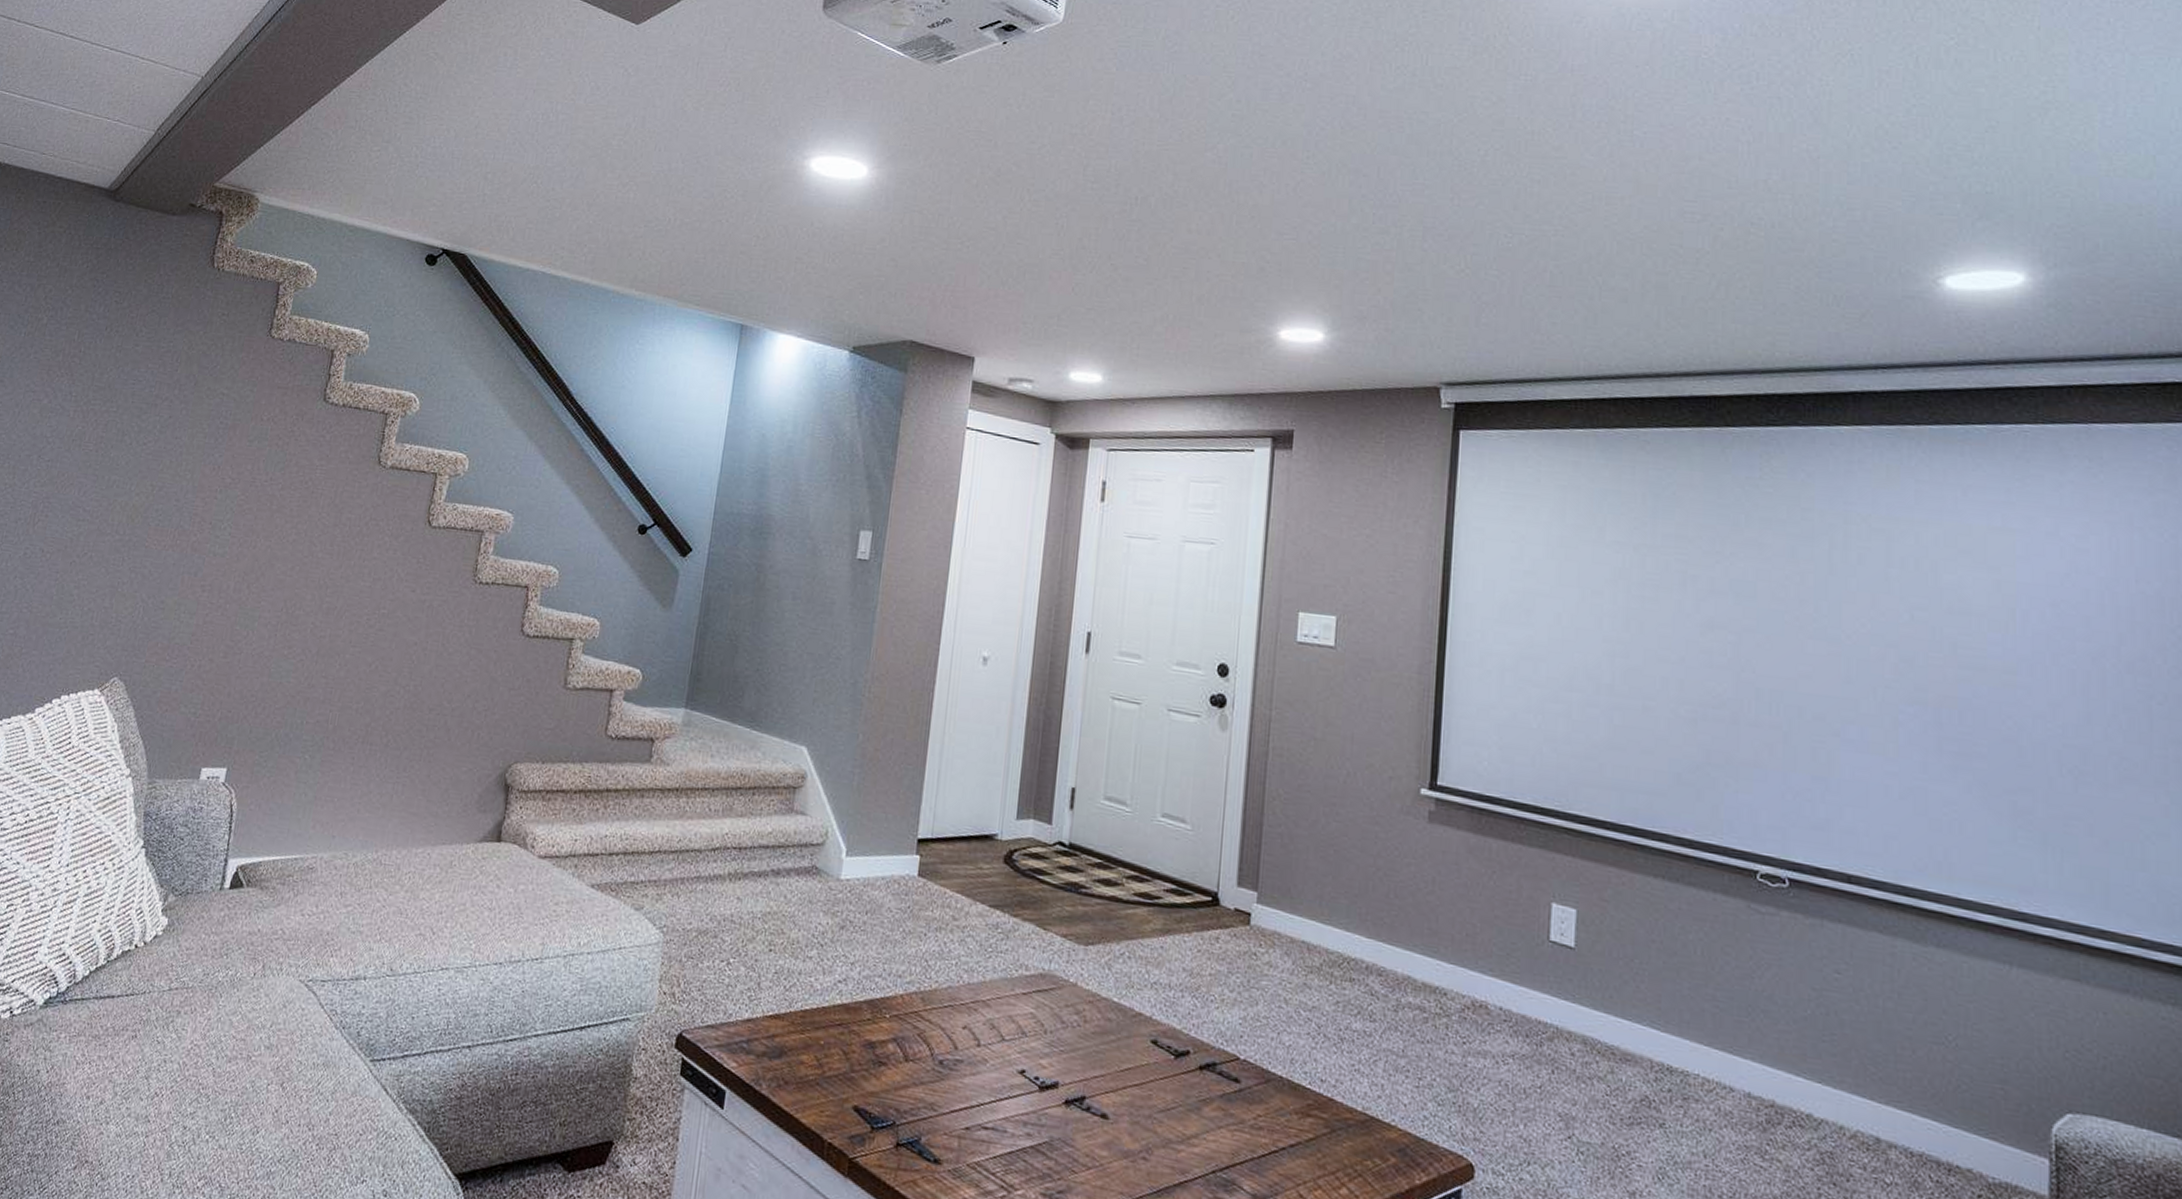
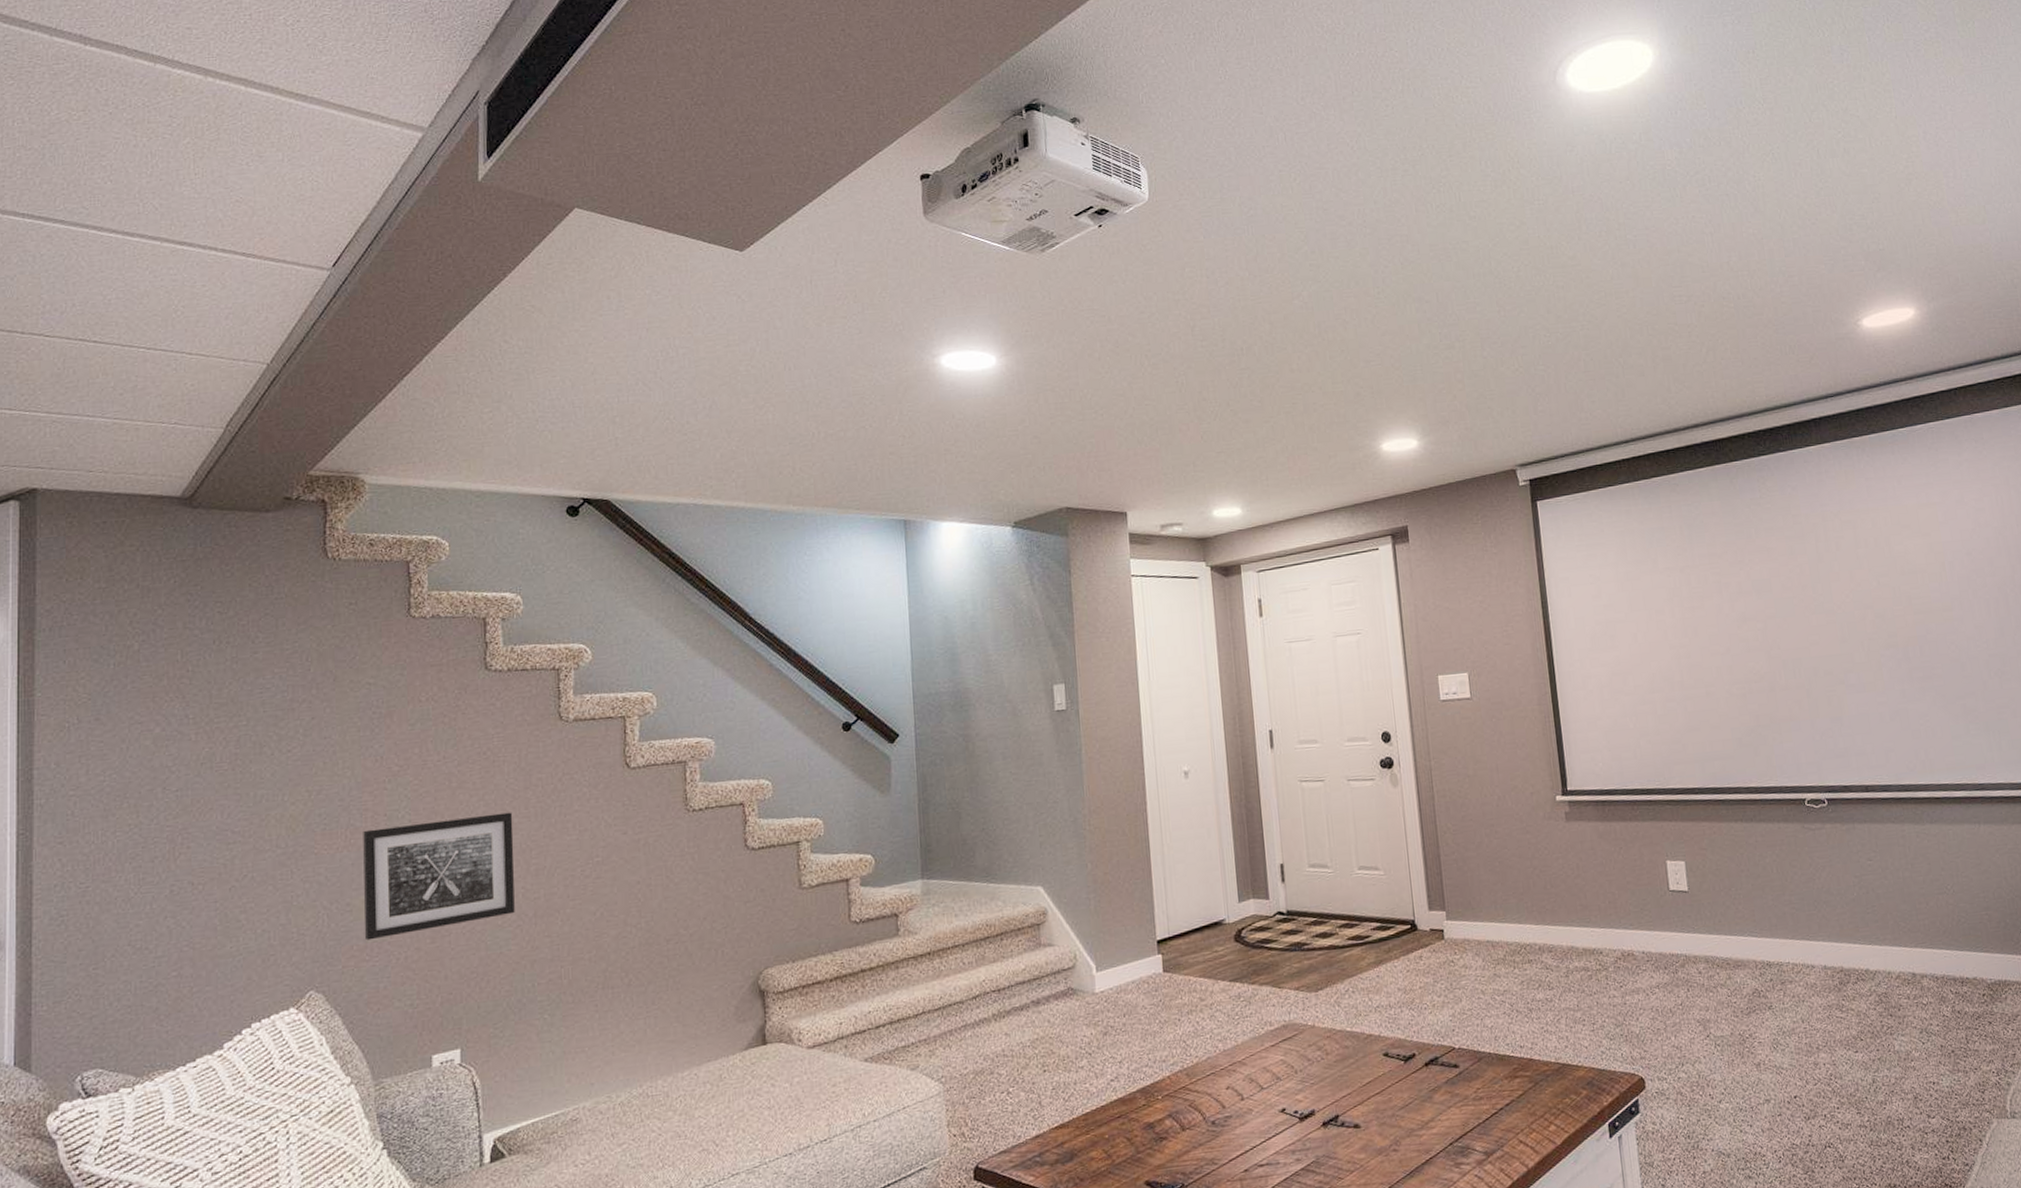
wall art: none [169,534,319,647] -> present [363,812,515,941]

